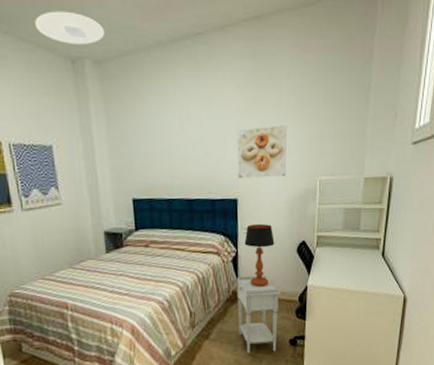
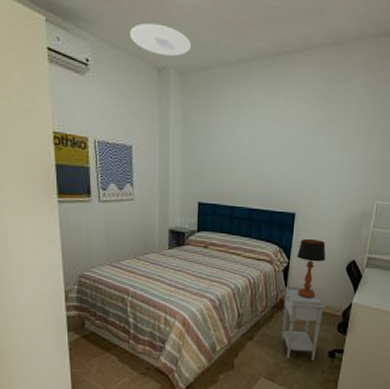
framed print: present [237,124,288,179] -> none [298,147,352,198]

